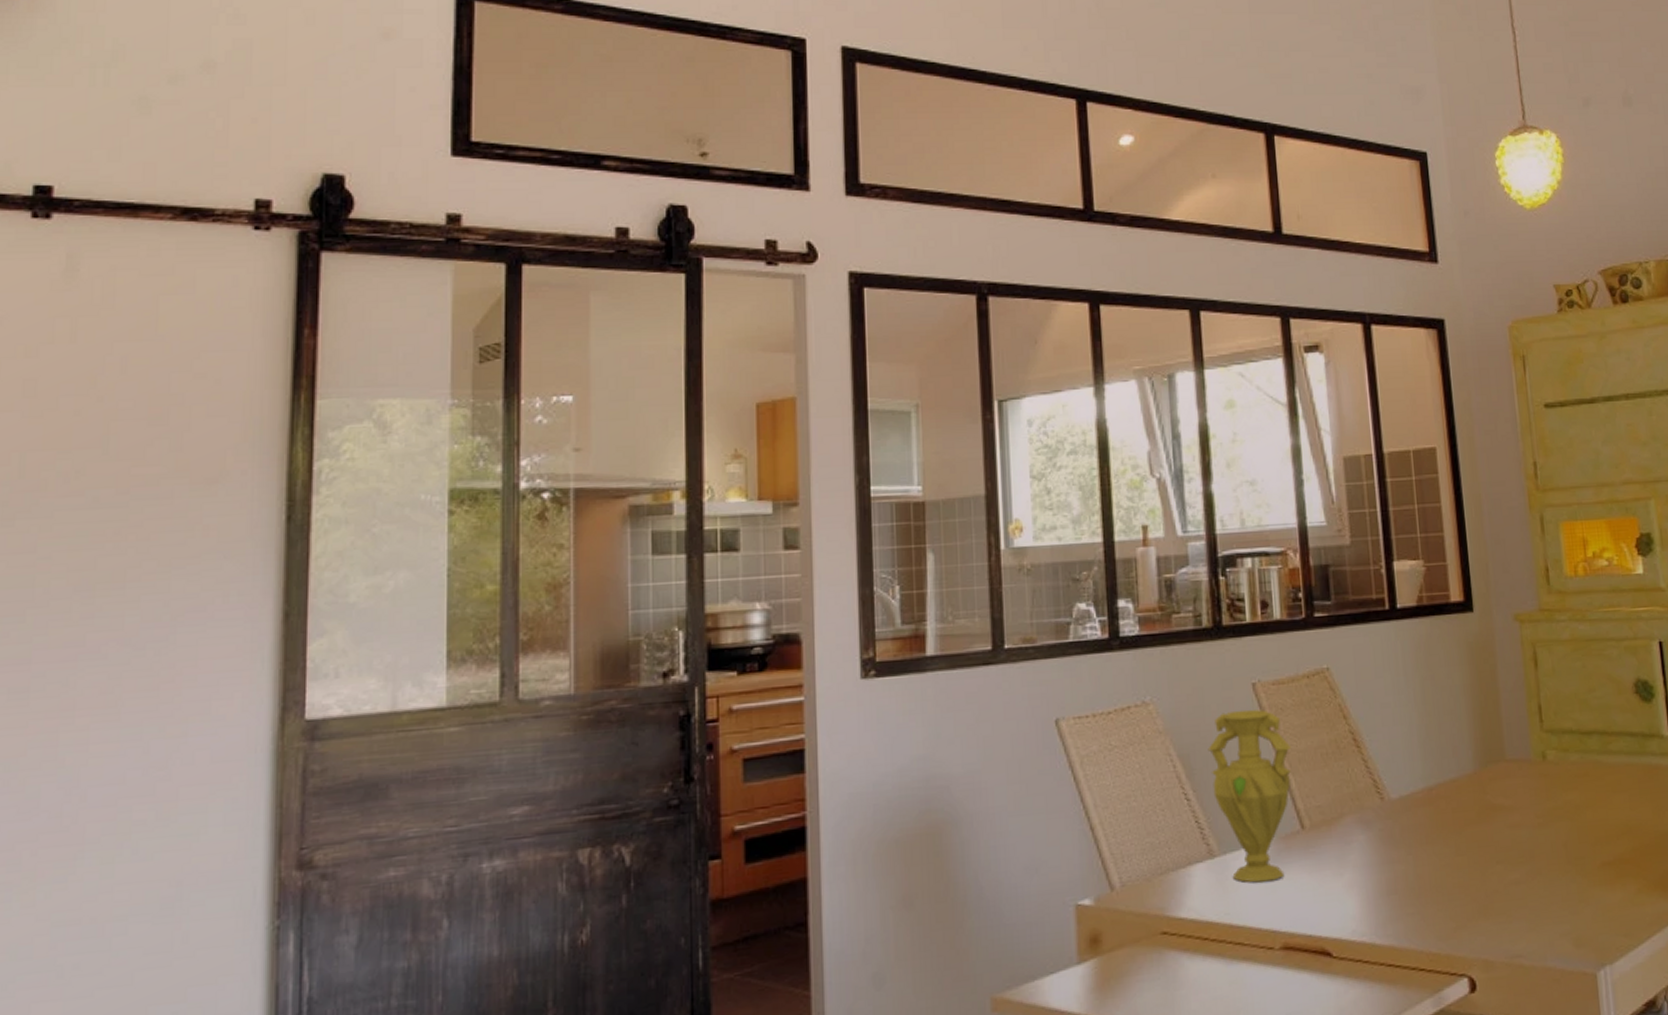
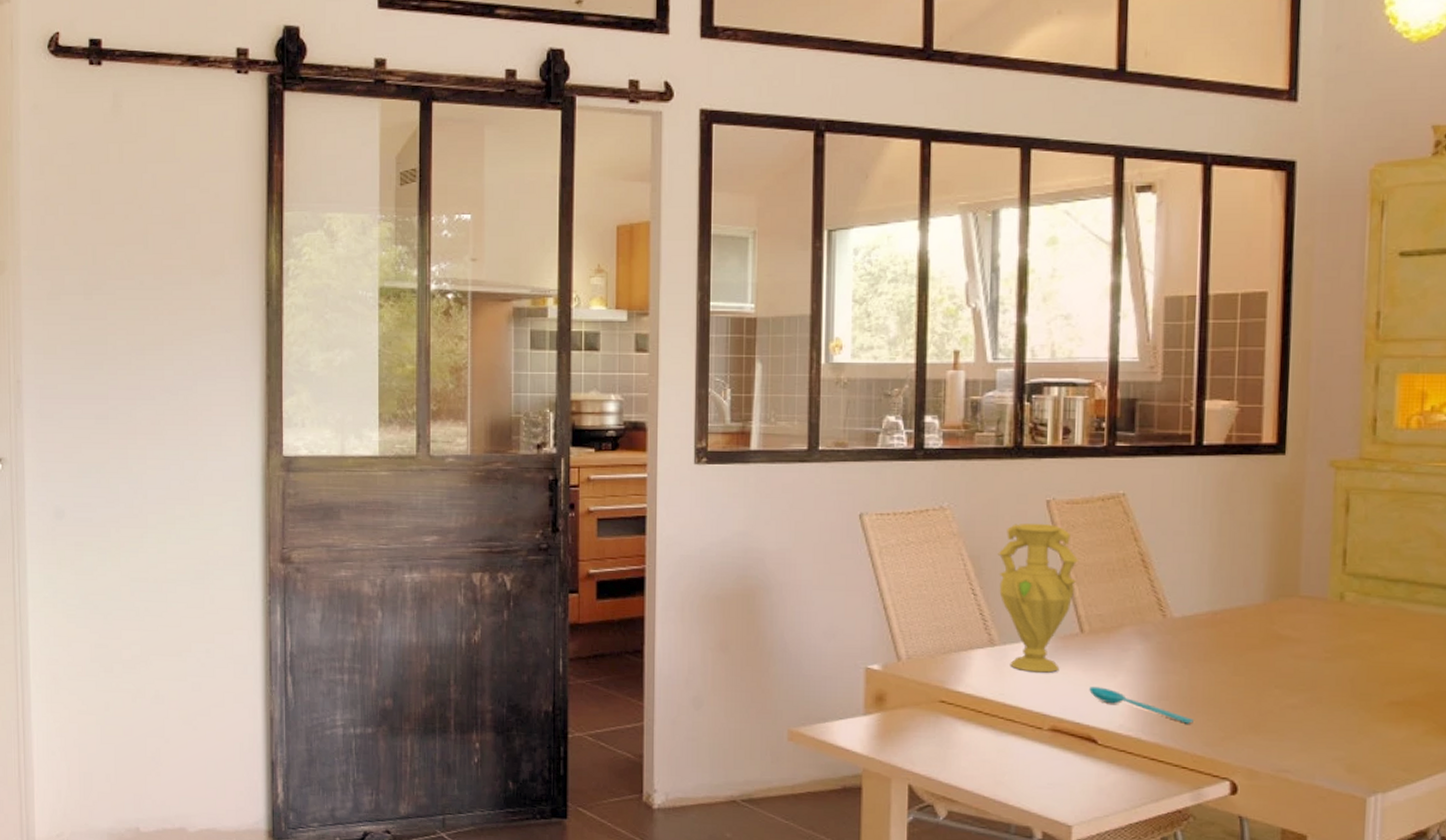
spoon: none [1317,889,1425,918] -> present [1089,687,1194,724]

